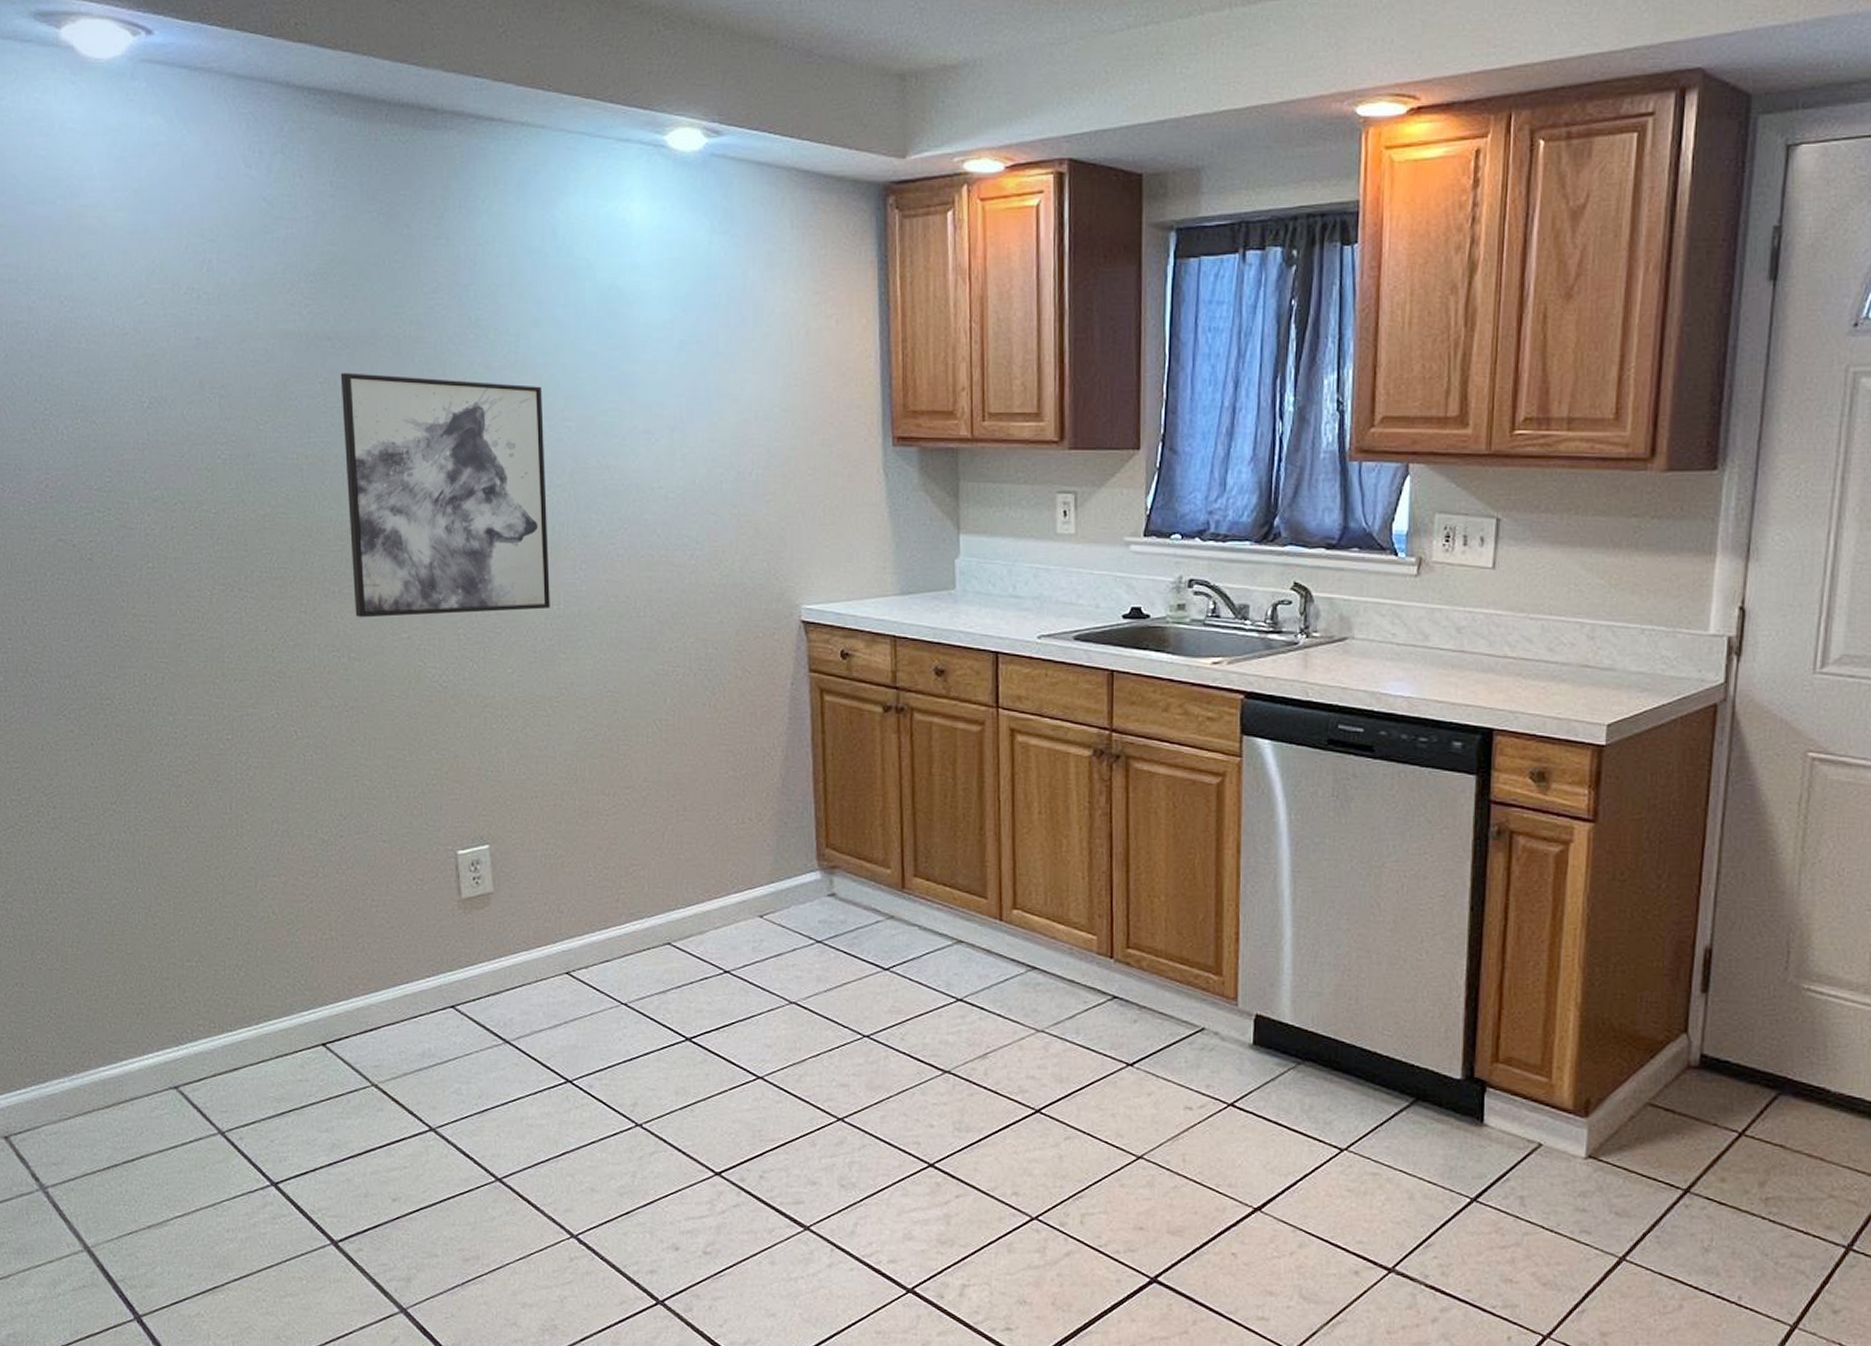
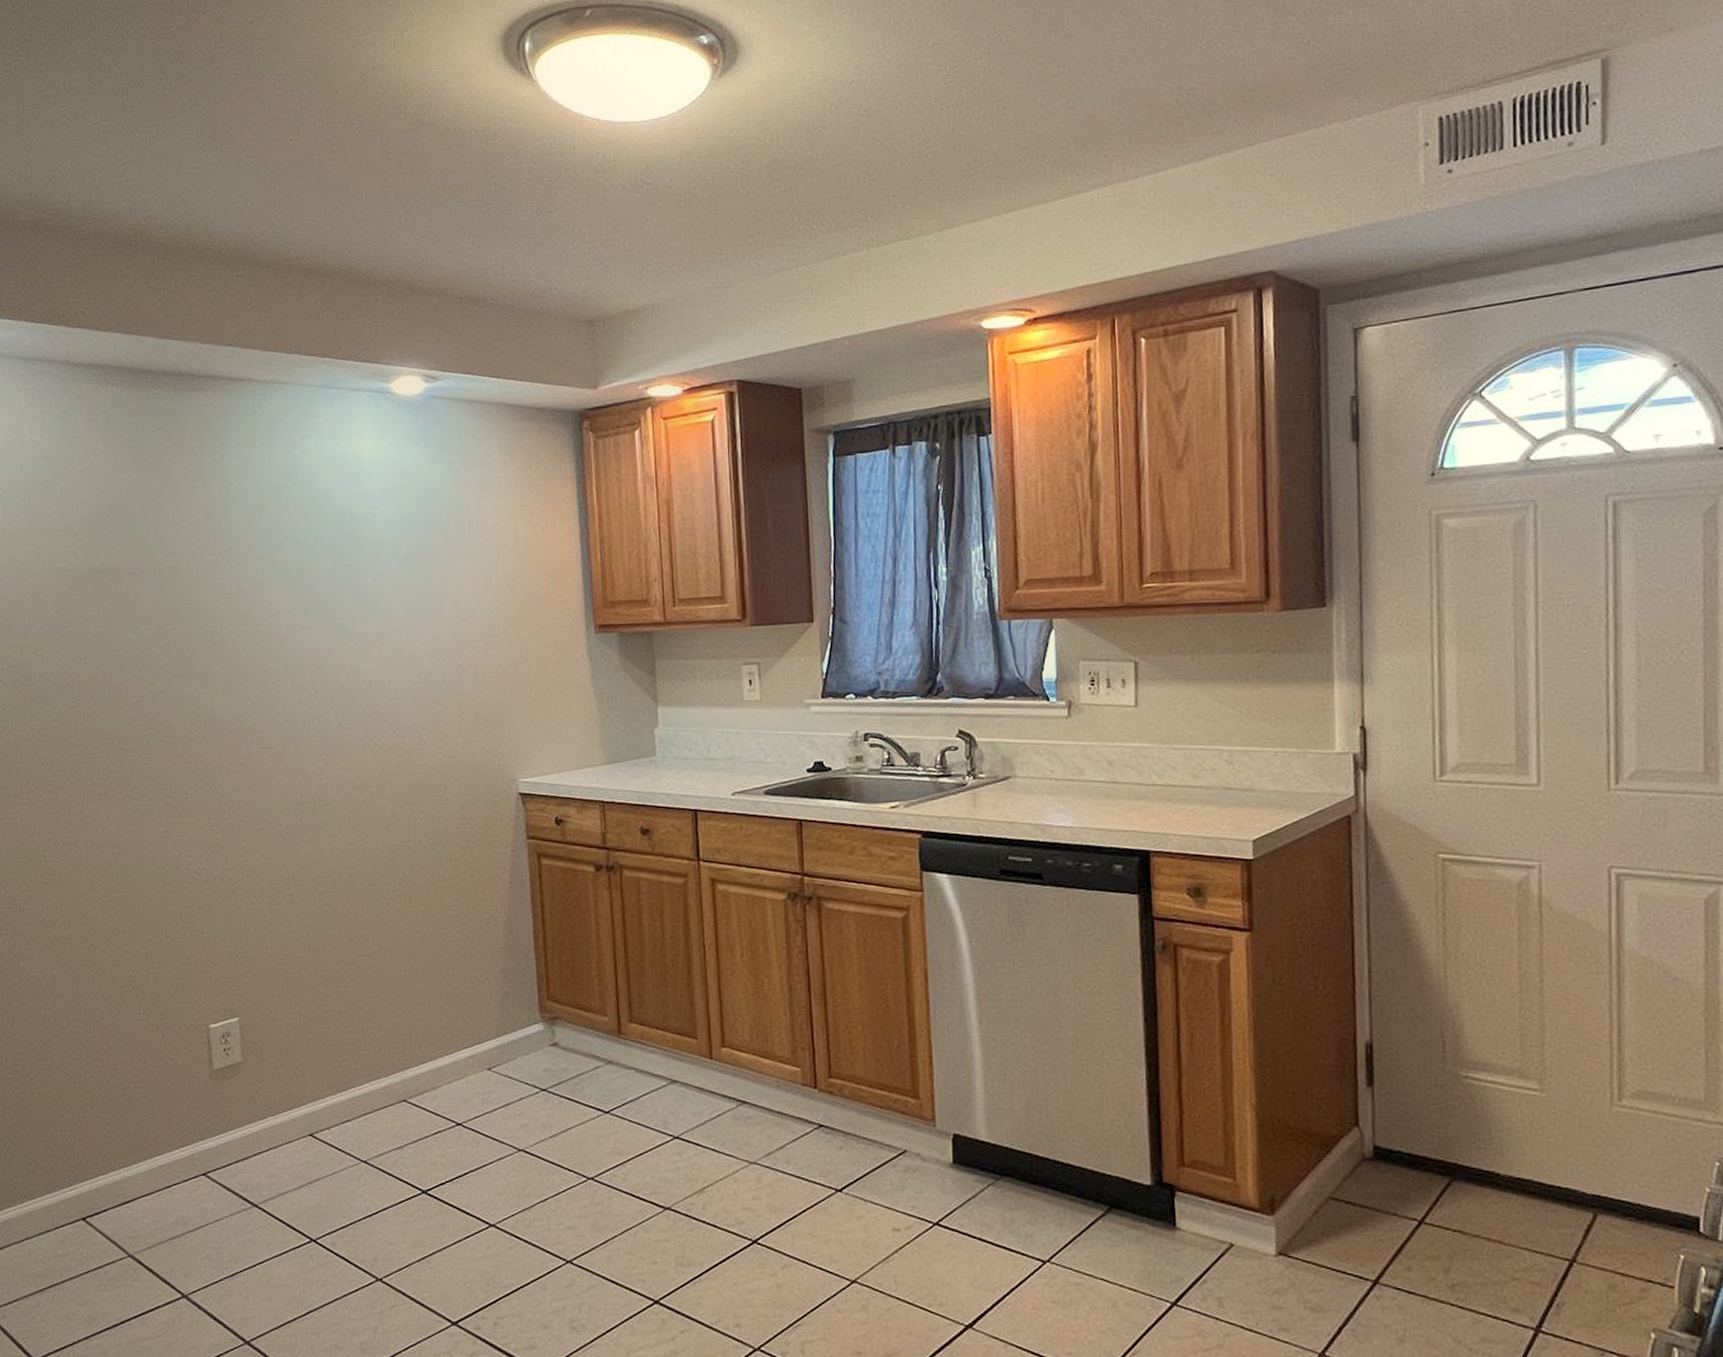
wall art: present [340,372,550,618] -> none [109,600,293,816]

